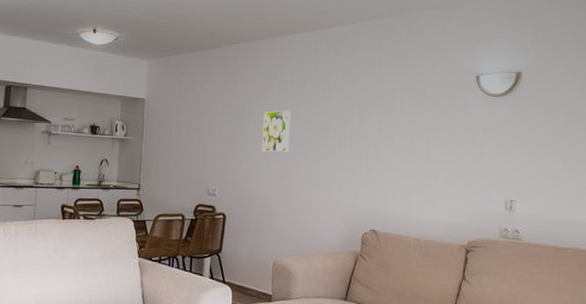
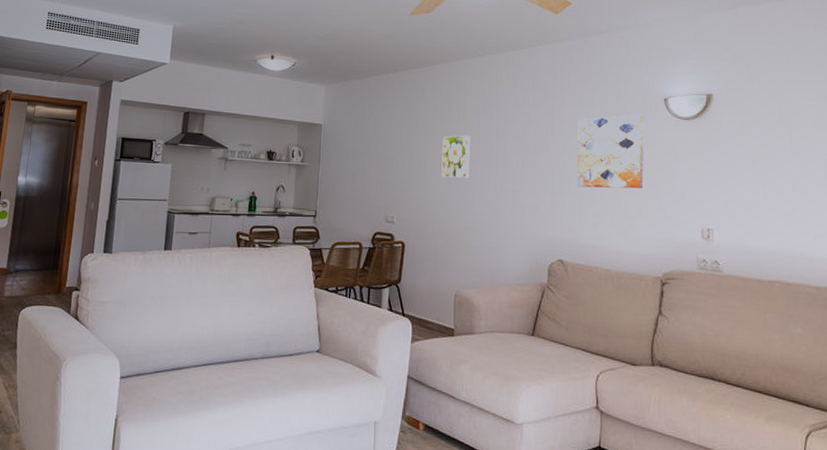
wall art: none [390,91,457,163] -> present [576,114,644,189]

